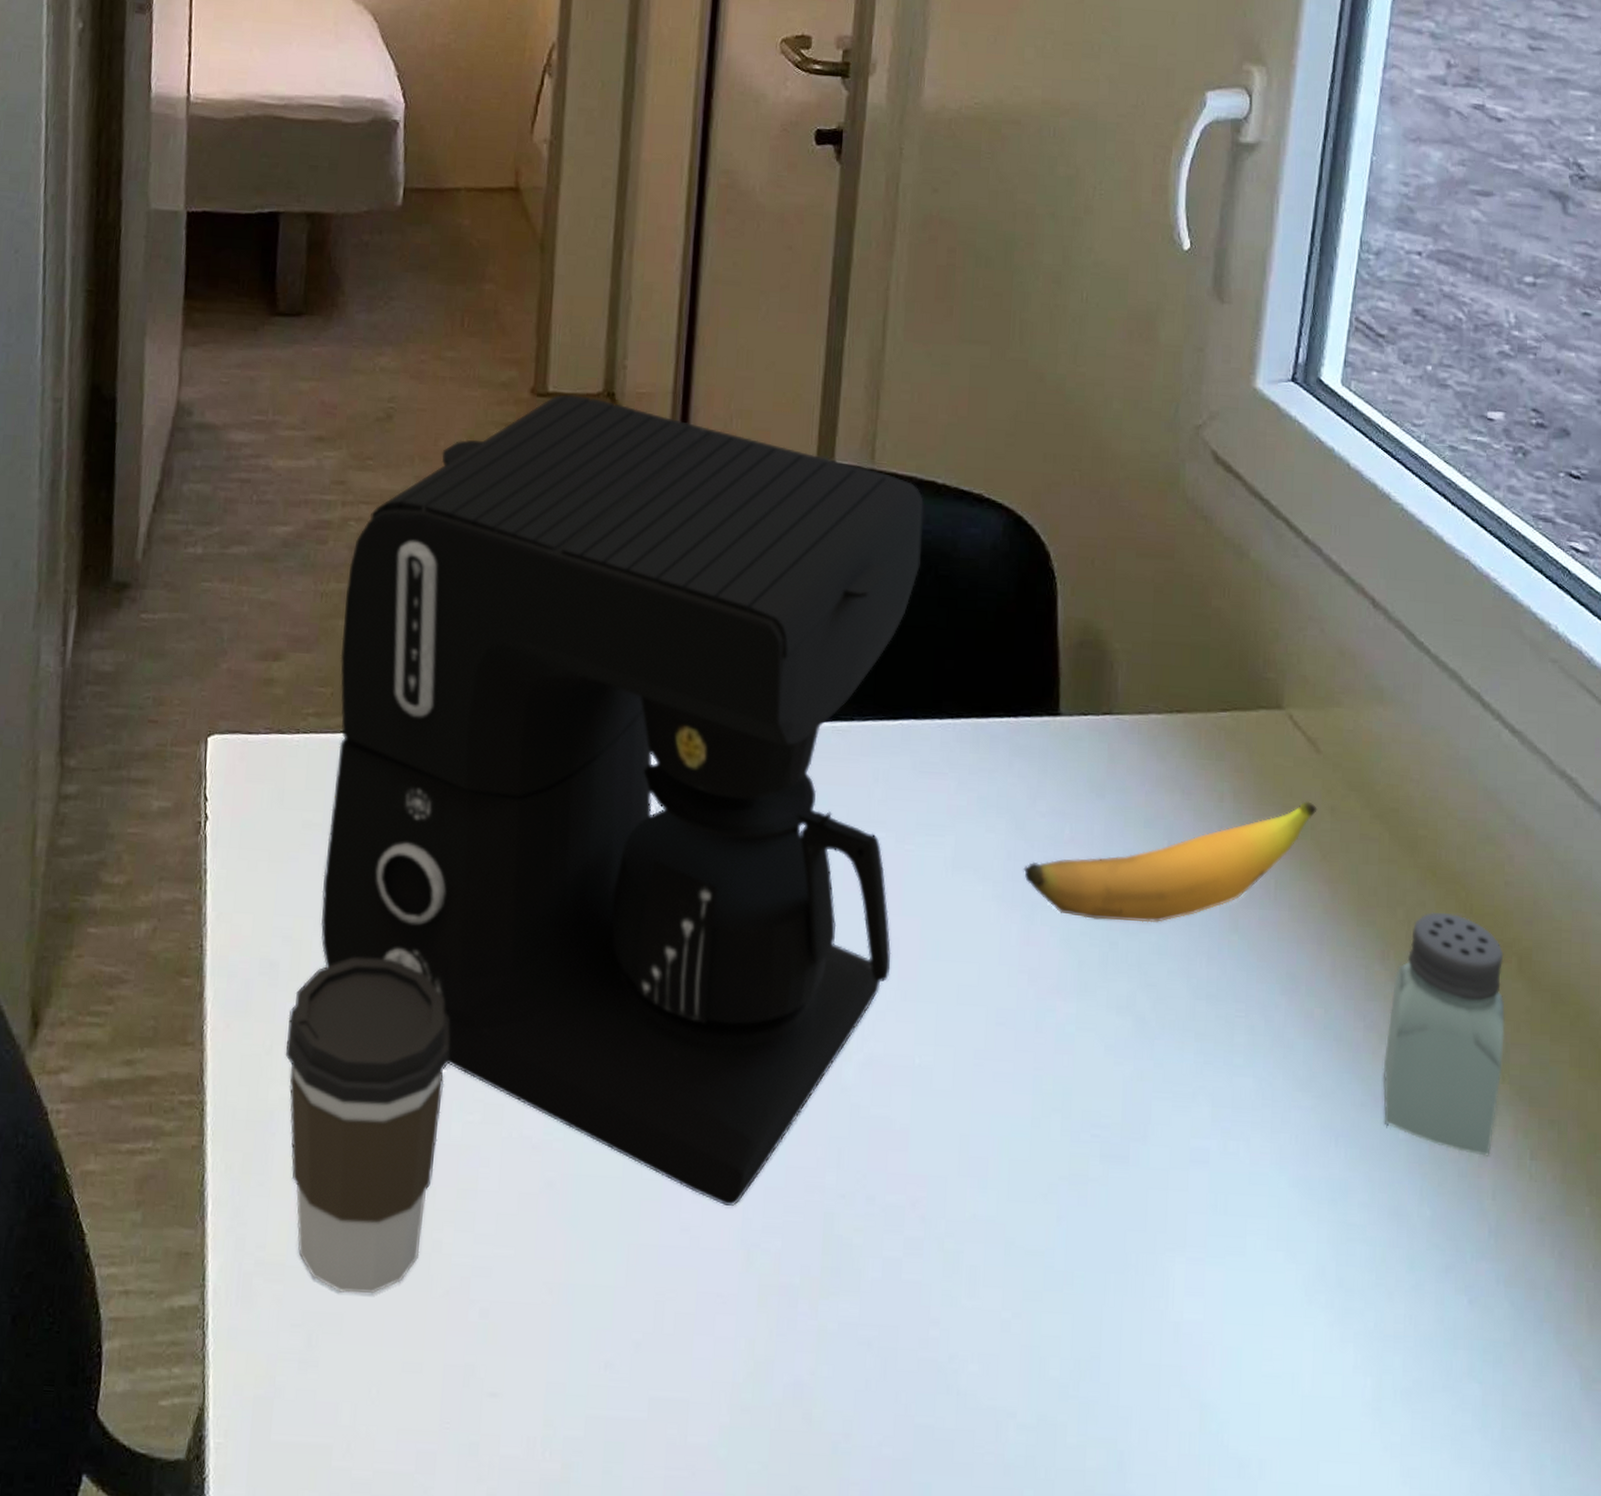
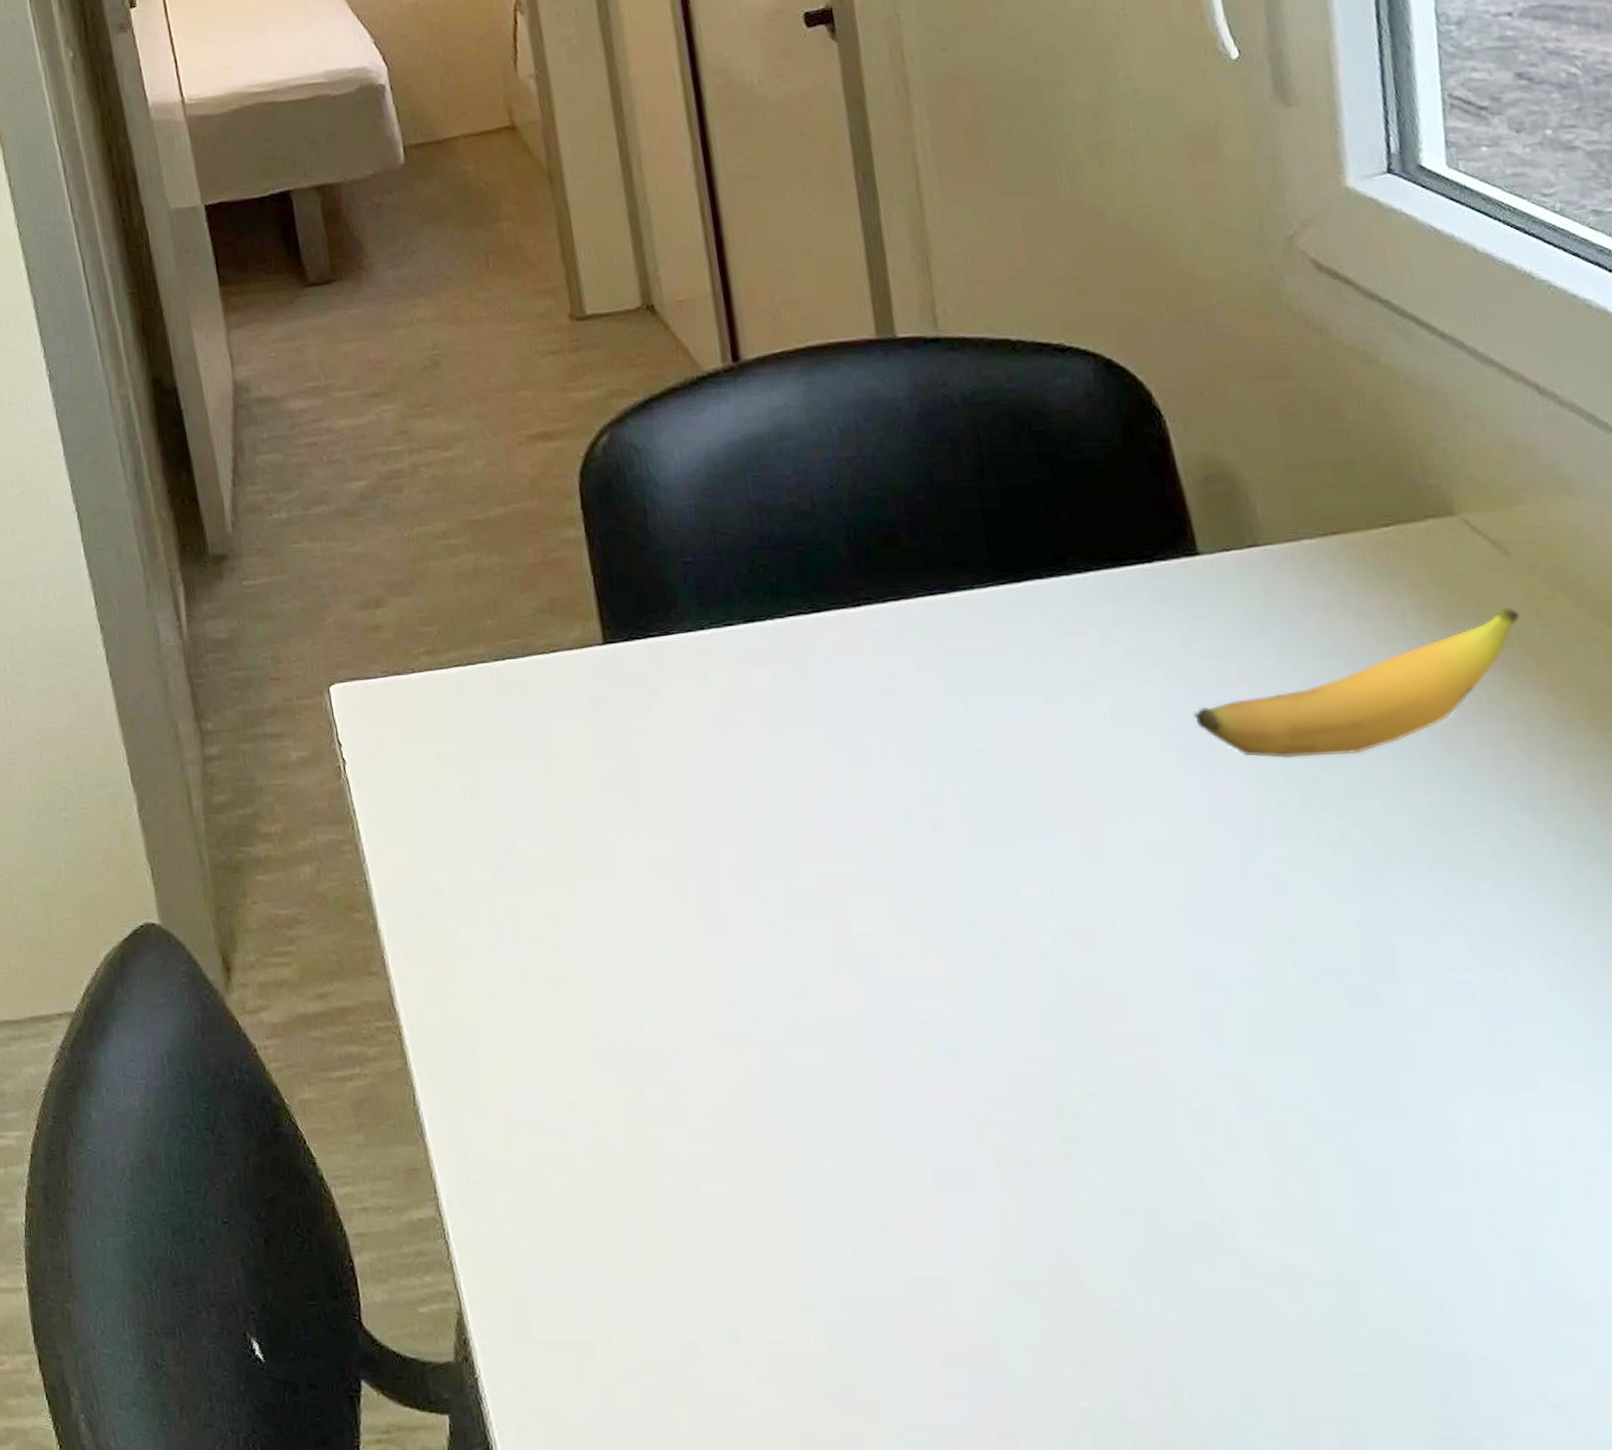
coffee cup: present [285,957,450,1294] -> none [462,875,640,1195]
coffee maker: present [320,394,924,1206] -> none [428,312,1070,1083]

